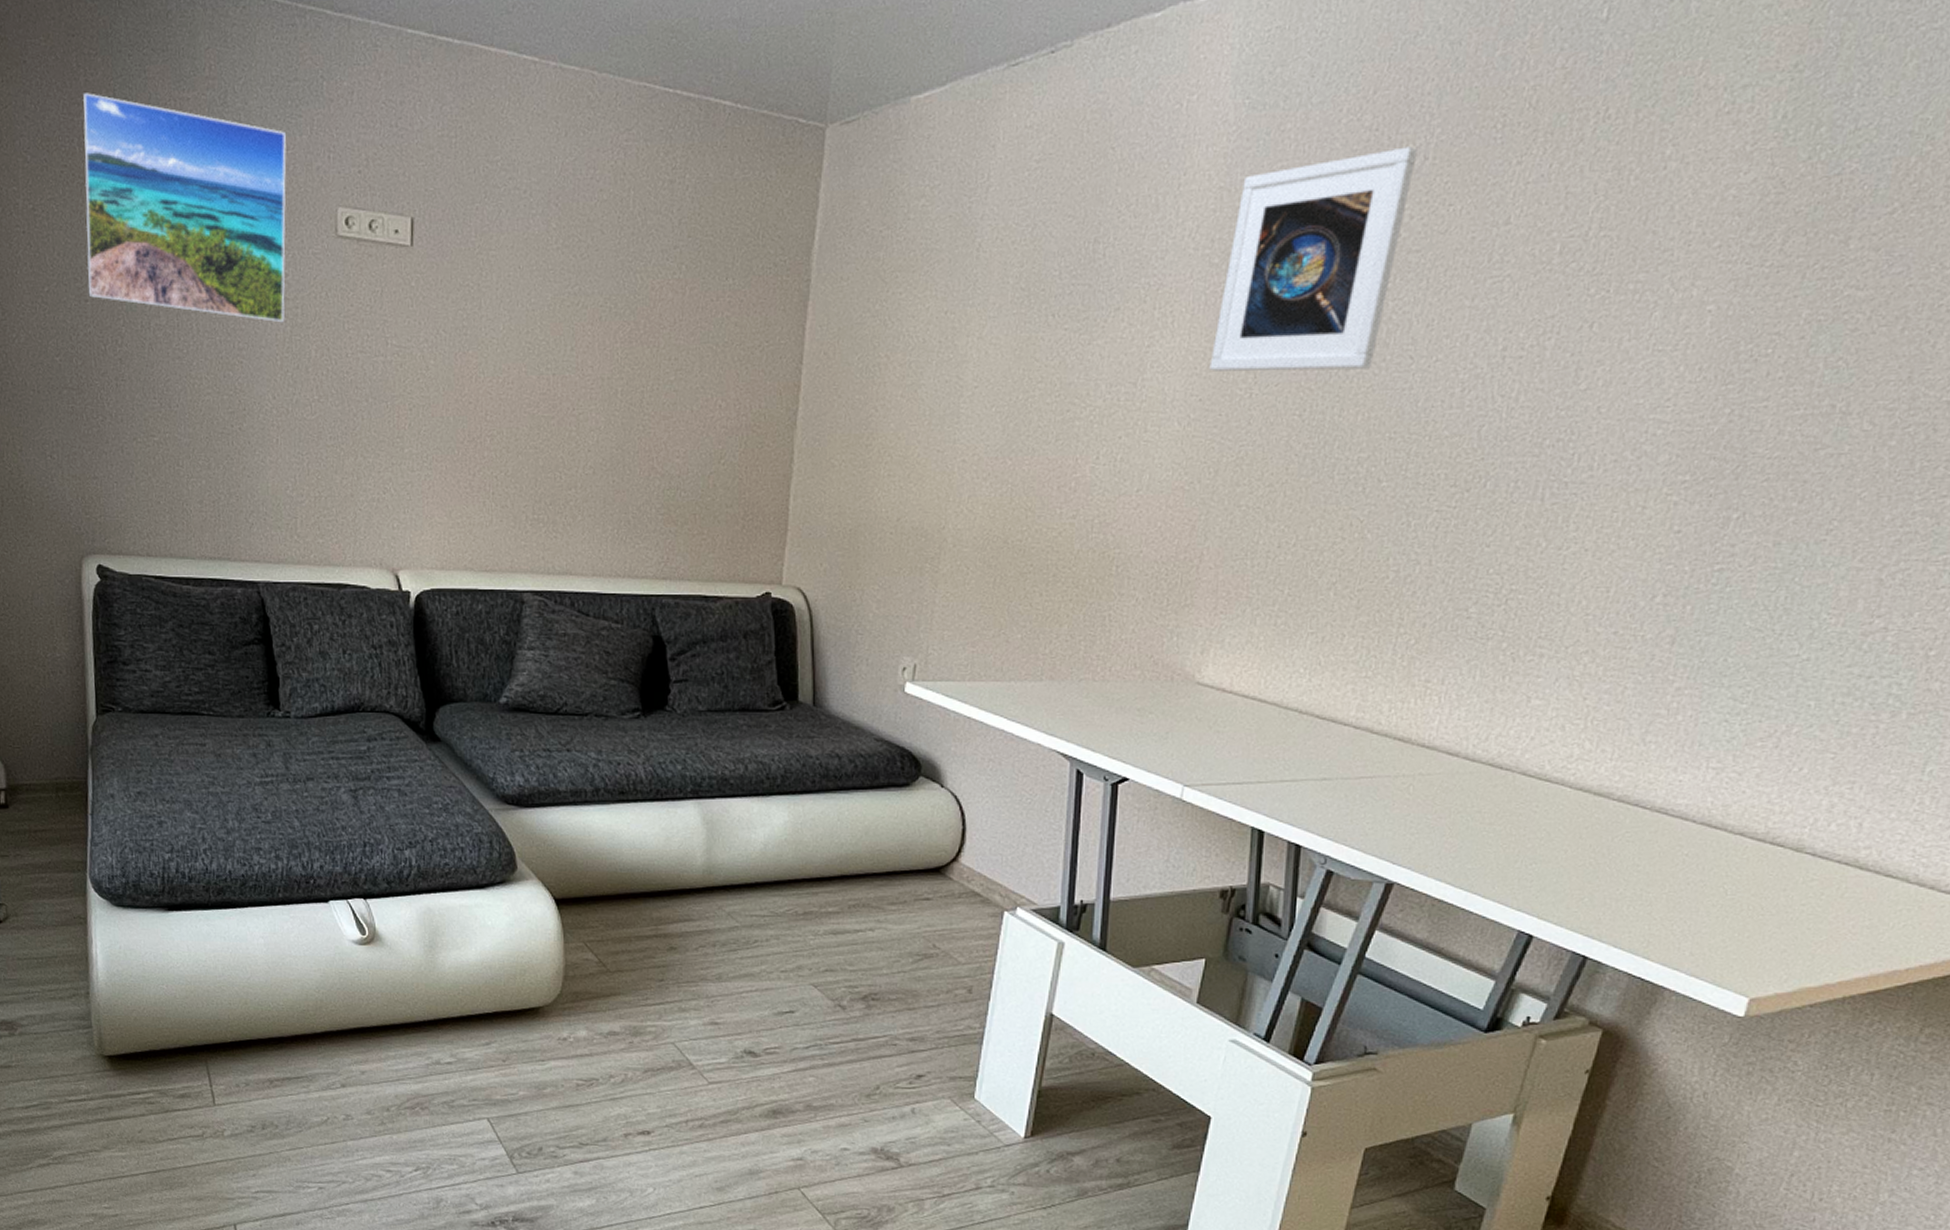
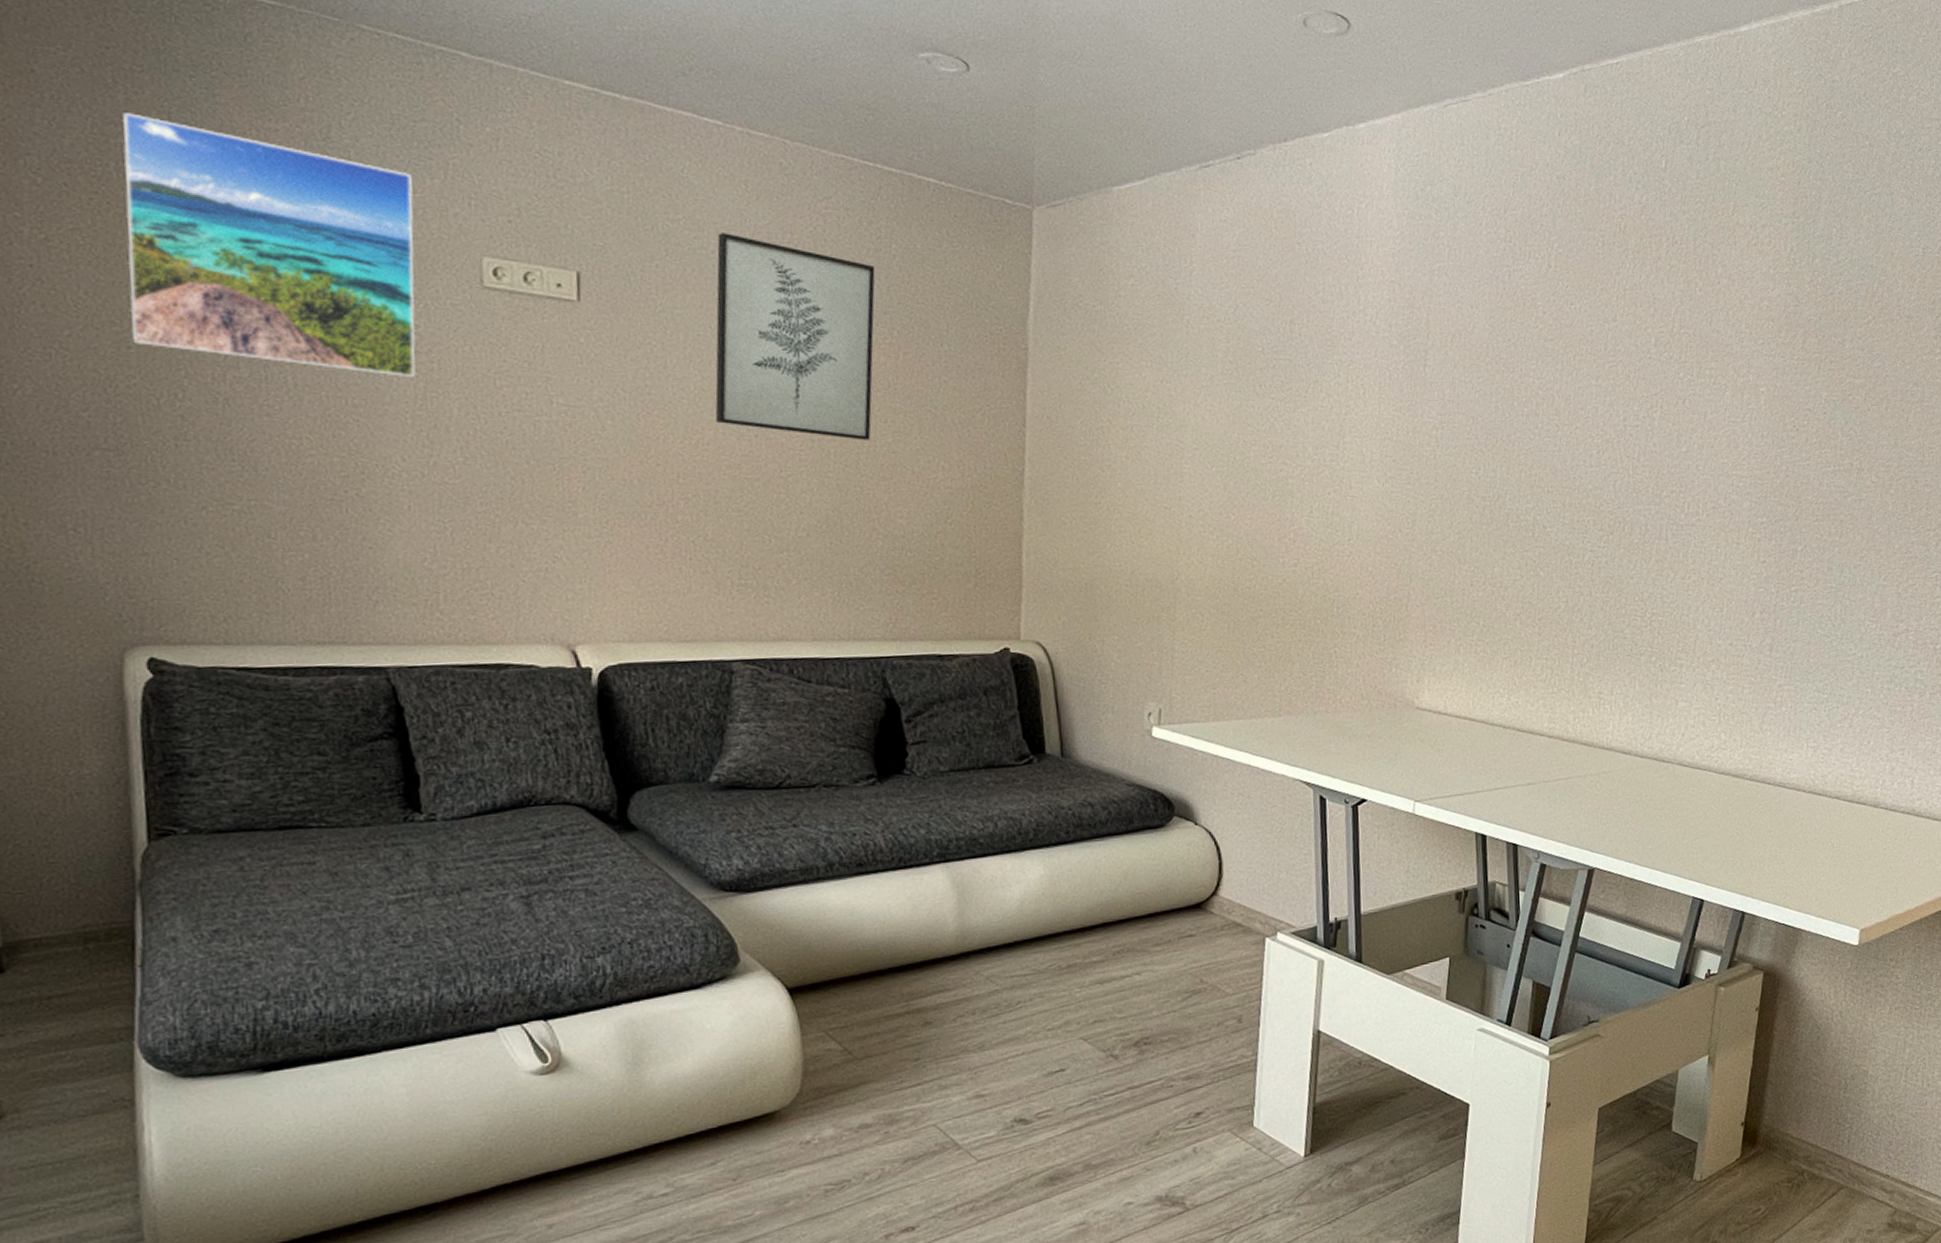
wall art: none [519,172,669,379] -> present [715,233,876,440]
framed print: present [1209,146,1417,372] -> none [1398,256,1543,437]

